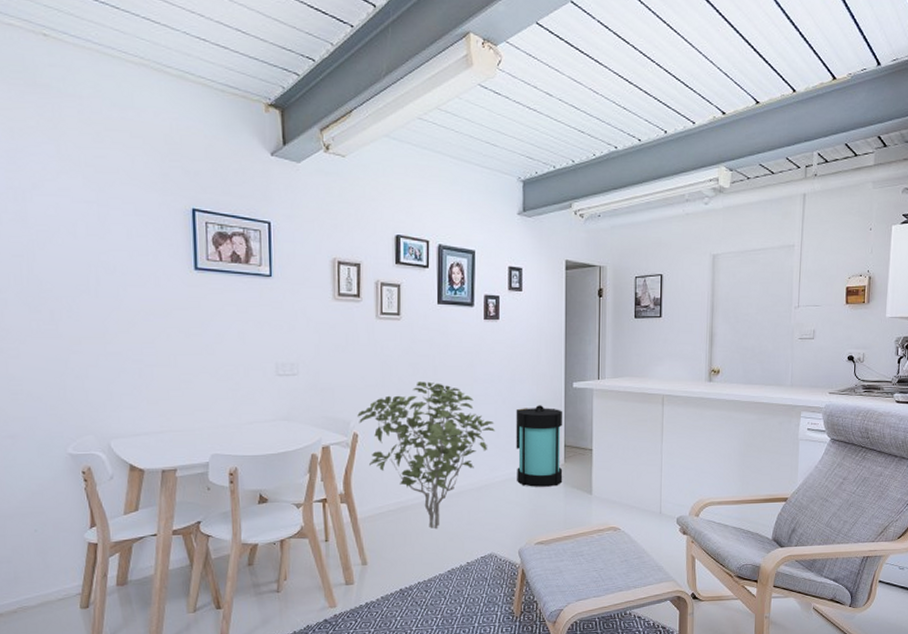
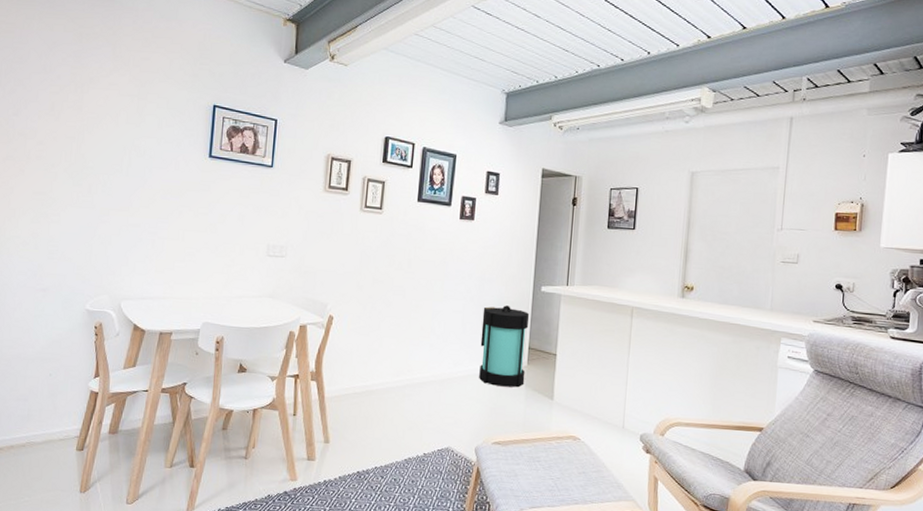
shrub: present [357,381,495,528] -> none [334,272,462,416]

